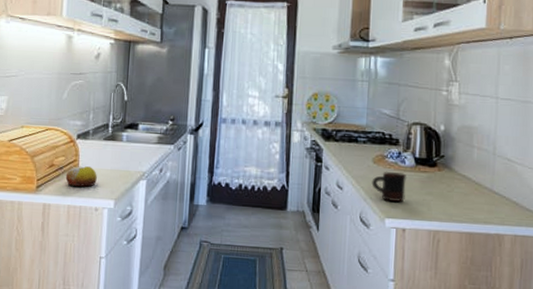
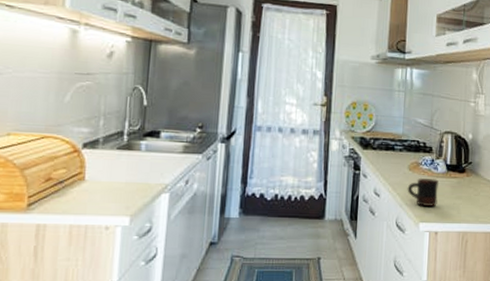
fruit: present [65,166,97,187] -> none [67,179,108,203]

